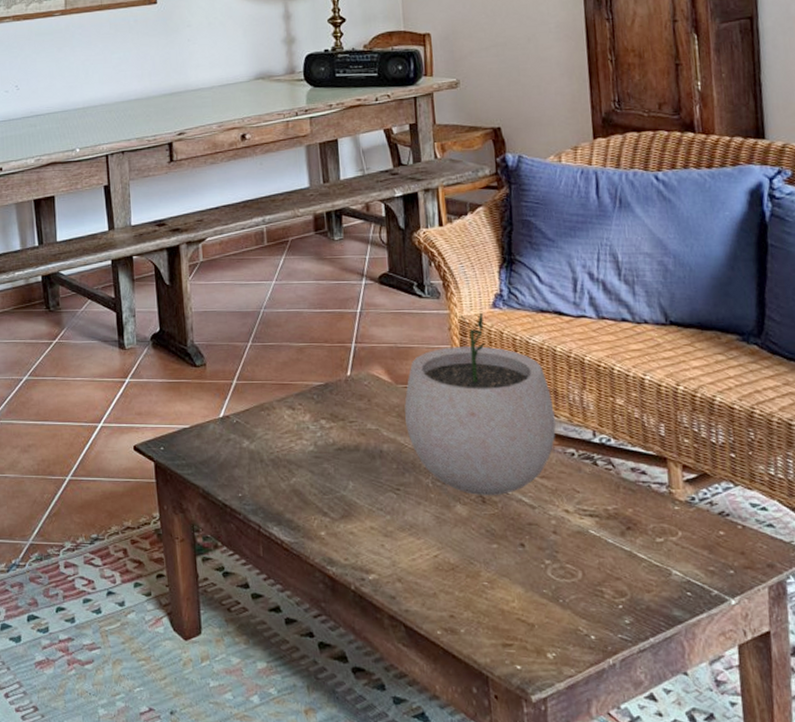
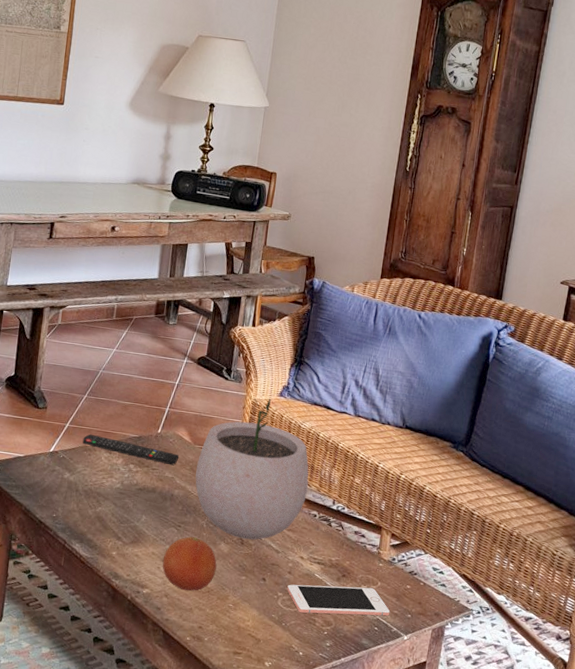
remote control: none [256,389,380,414] -> present [82,434,179,466]
fruit: none [385,501,457,571] -> present [162,536,217,591]
cell phone: none [555,540,704,584] -> present [287,584,390,617]

